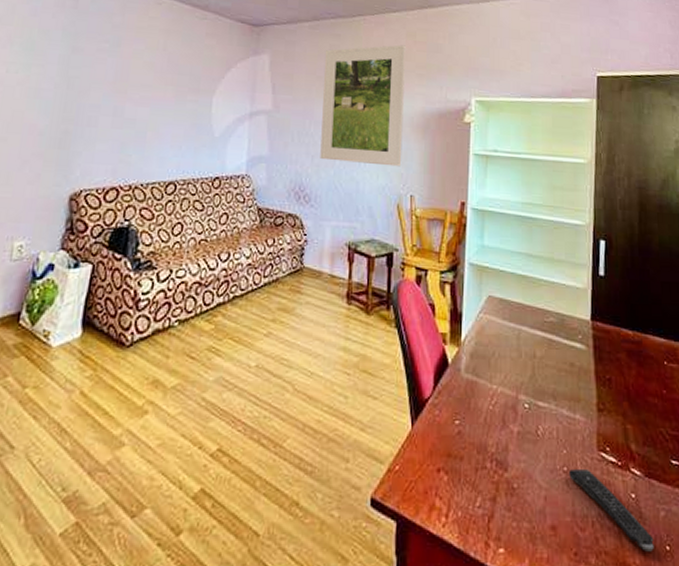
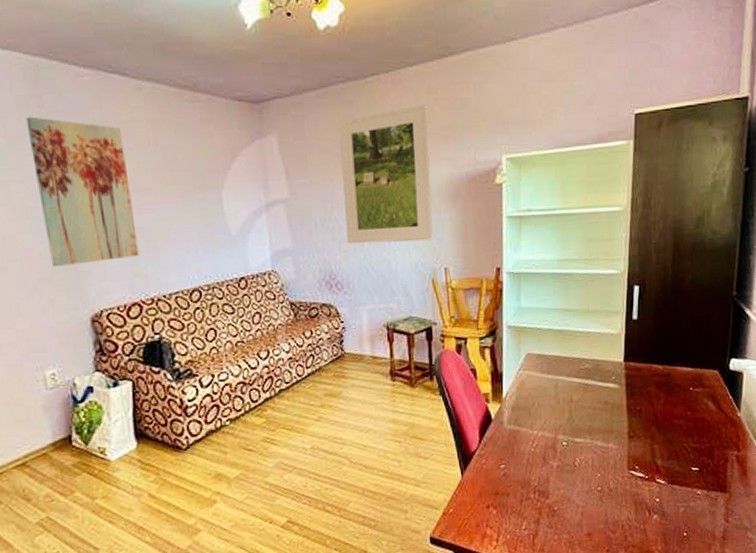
wall art: none [47,14,136,145] -> present [25,116,139,266]
remote control: present [569,469,654,552] -> none [603,486,674,540]

